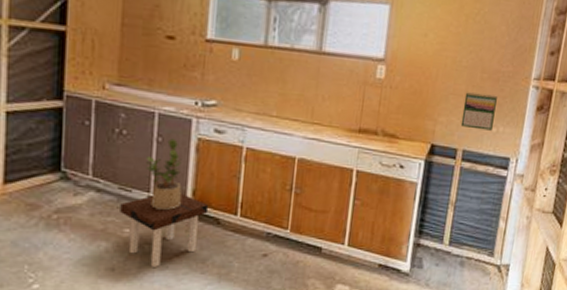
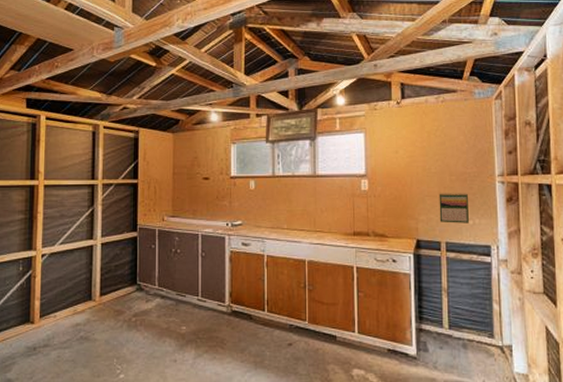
side table: present [120,193,209,267] -> none [178,295,243,358]
potted plant: present [145,138,182,210] -> none [195,253,221,309]

